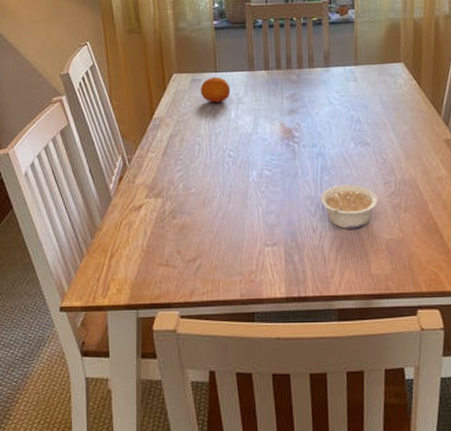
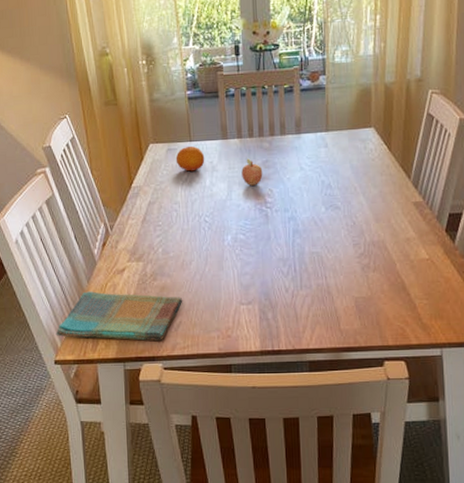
dish towel: none [63,230,204,286] -> present [55,291,183,342]
fruit: none [268,91,290,119] -> present [241,158,263,186]
legume: present [320,184,379,229] -> none [292,246,348,288]

